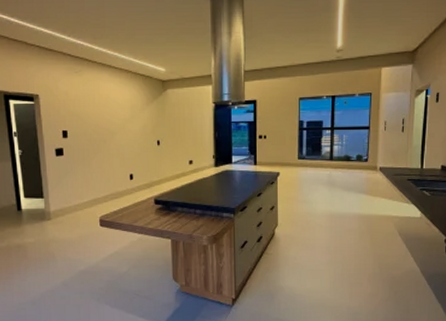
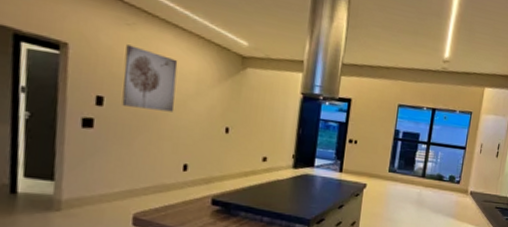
wall art: none [77,88,117,135] -> present [122,44,178,112]

